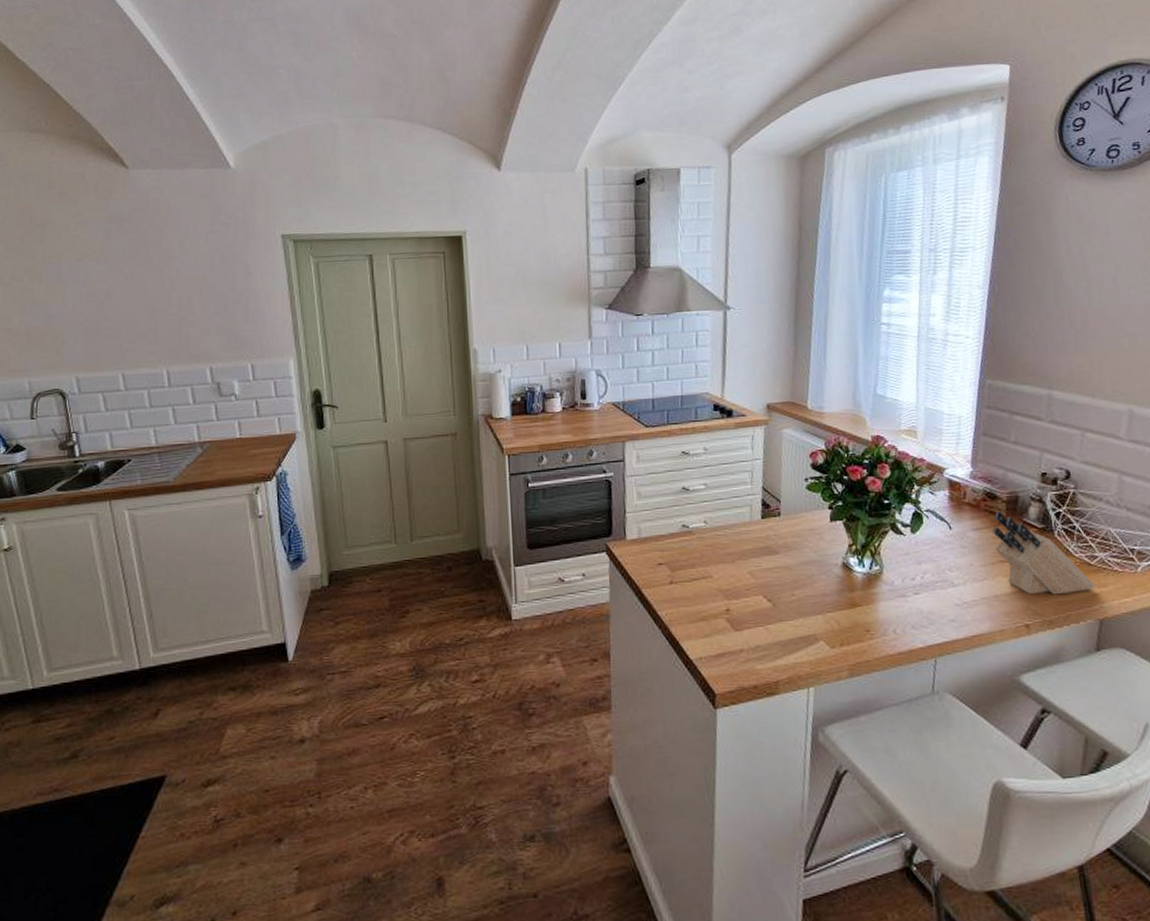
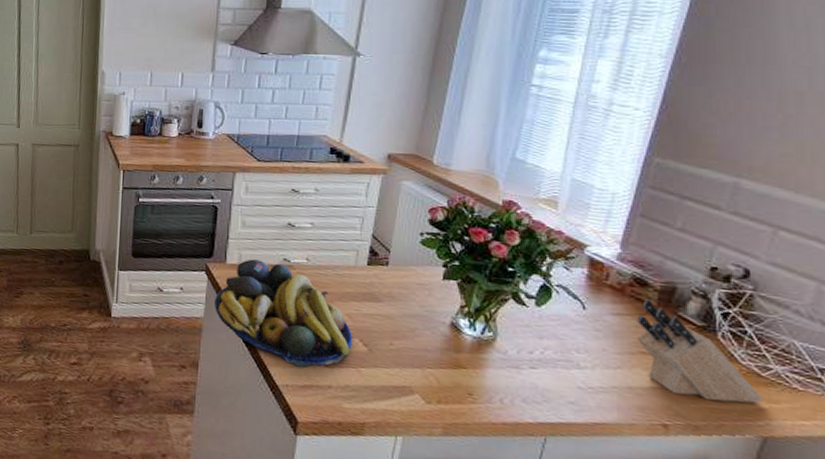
fruit bowl: none [619,530,758,636] -> present [215,259,353,367]

